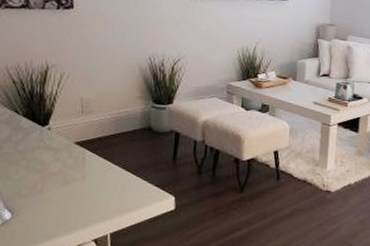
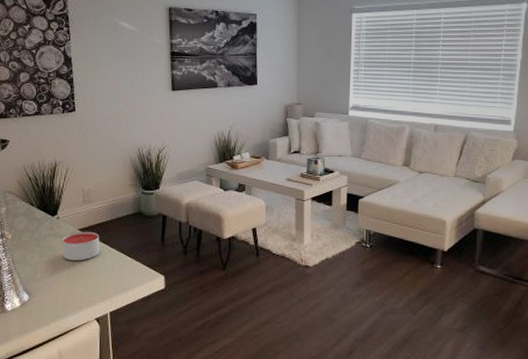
candle: none [54,145,101,178] -> present [62,231,100,261]

